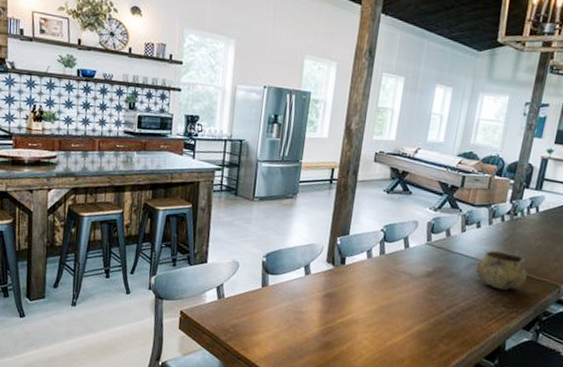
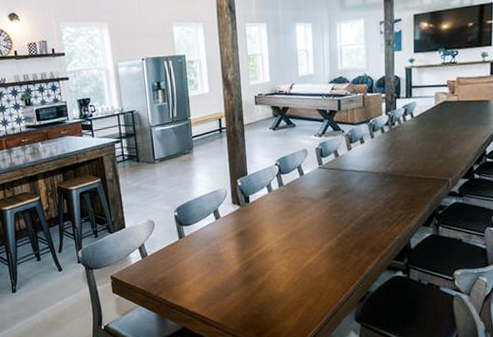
decorative bowl: present [475,250,527,290] -> none [368,160,416,195]

